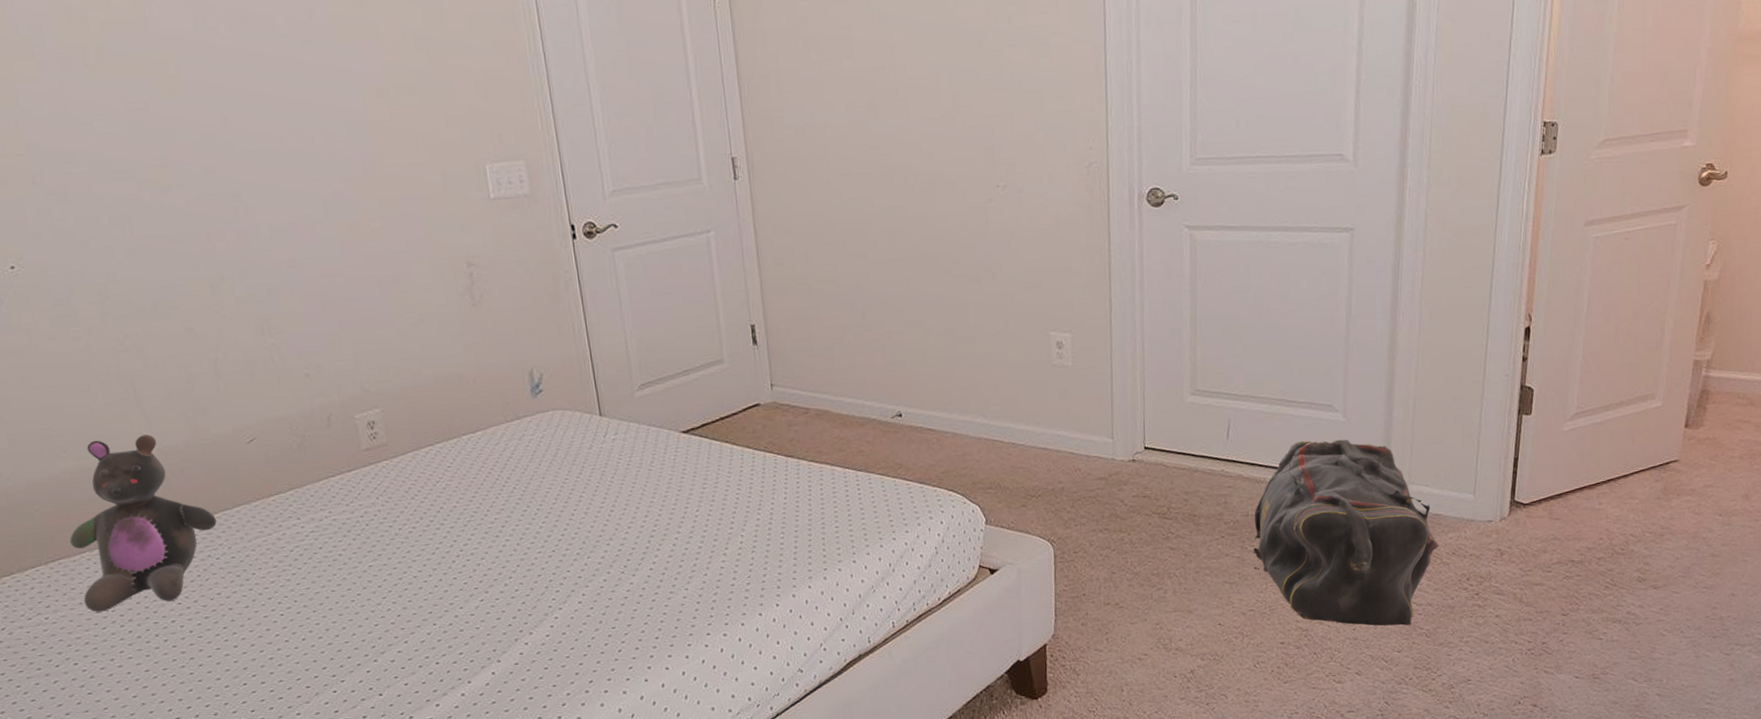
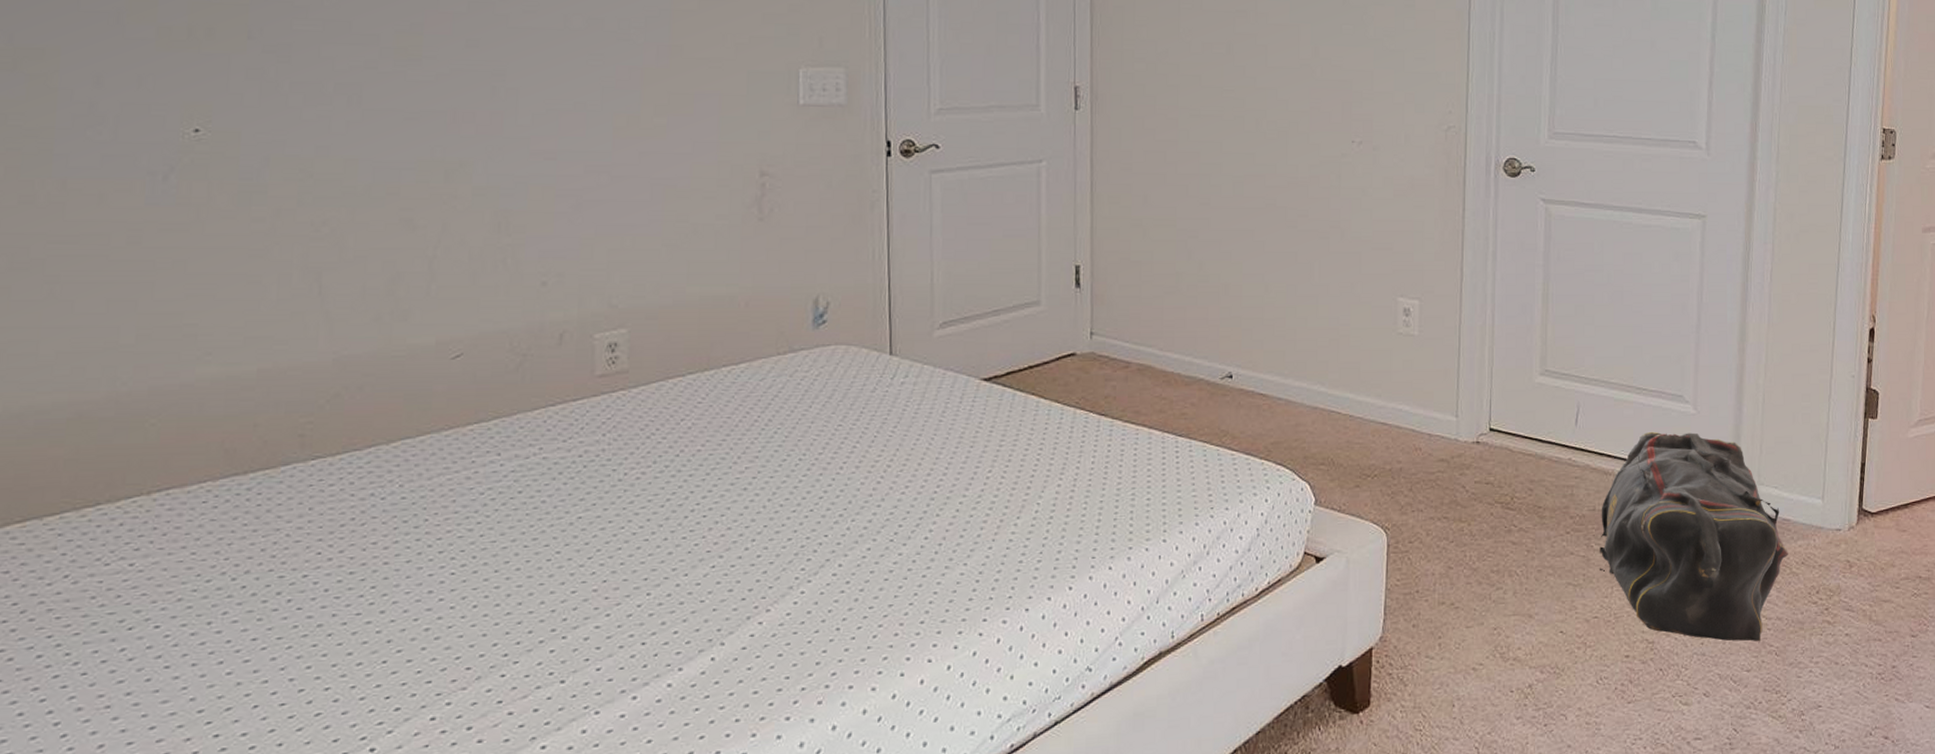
stuffed bear: present [70,434,217,612] -> none [188,340,392,560]

